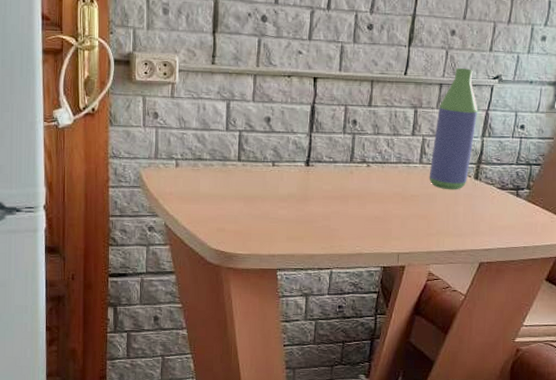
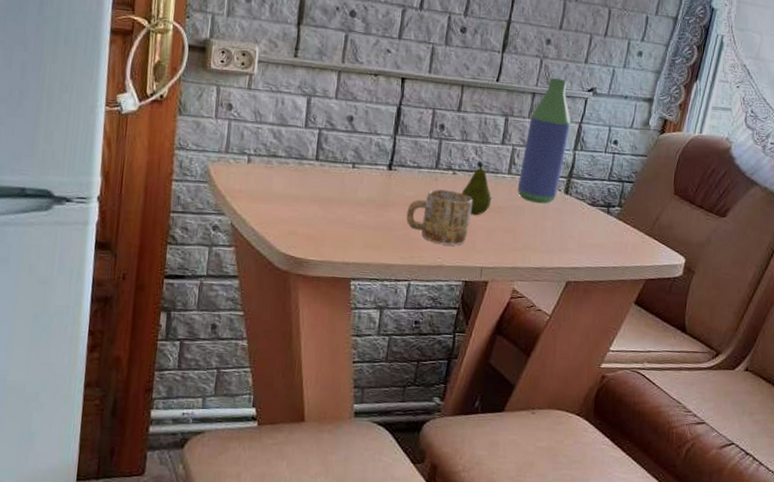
mug: none [325,182,387,234] -> present [406,189,472,246]
fruit: none [376,152,404,205] -> present [461,160,491,216]

